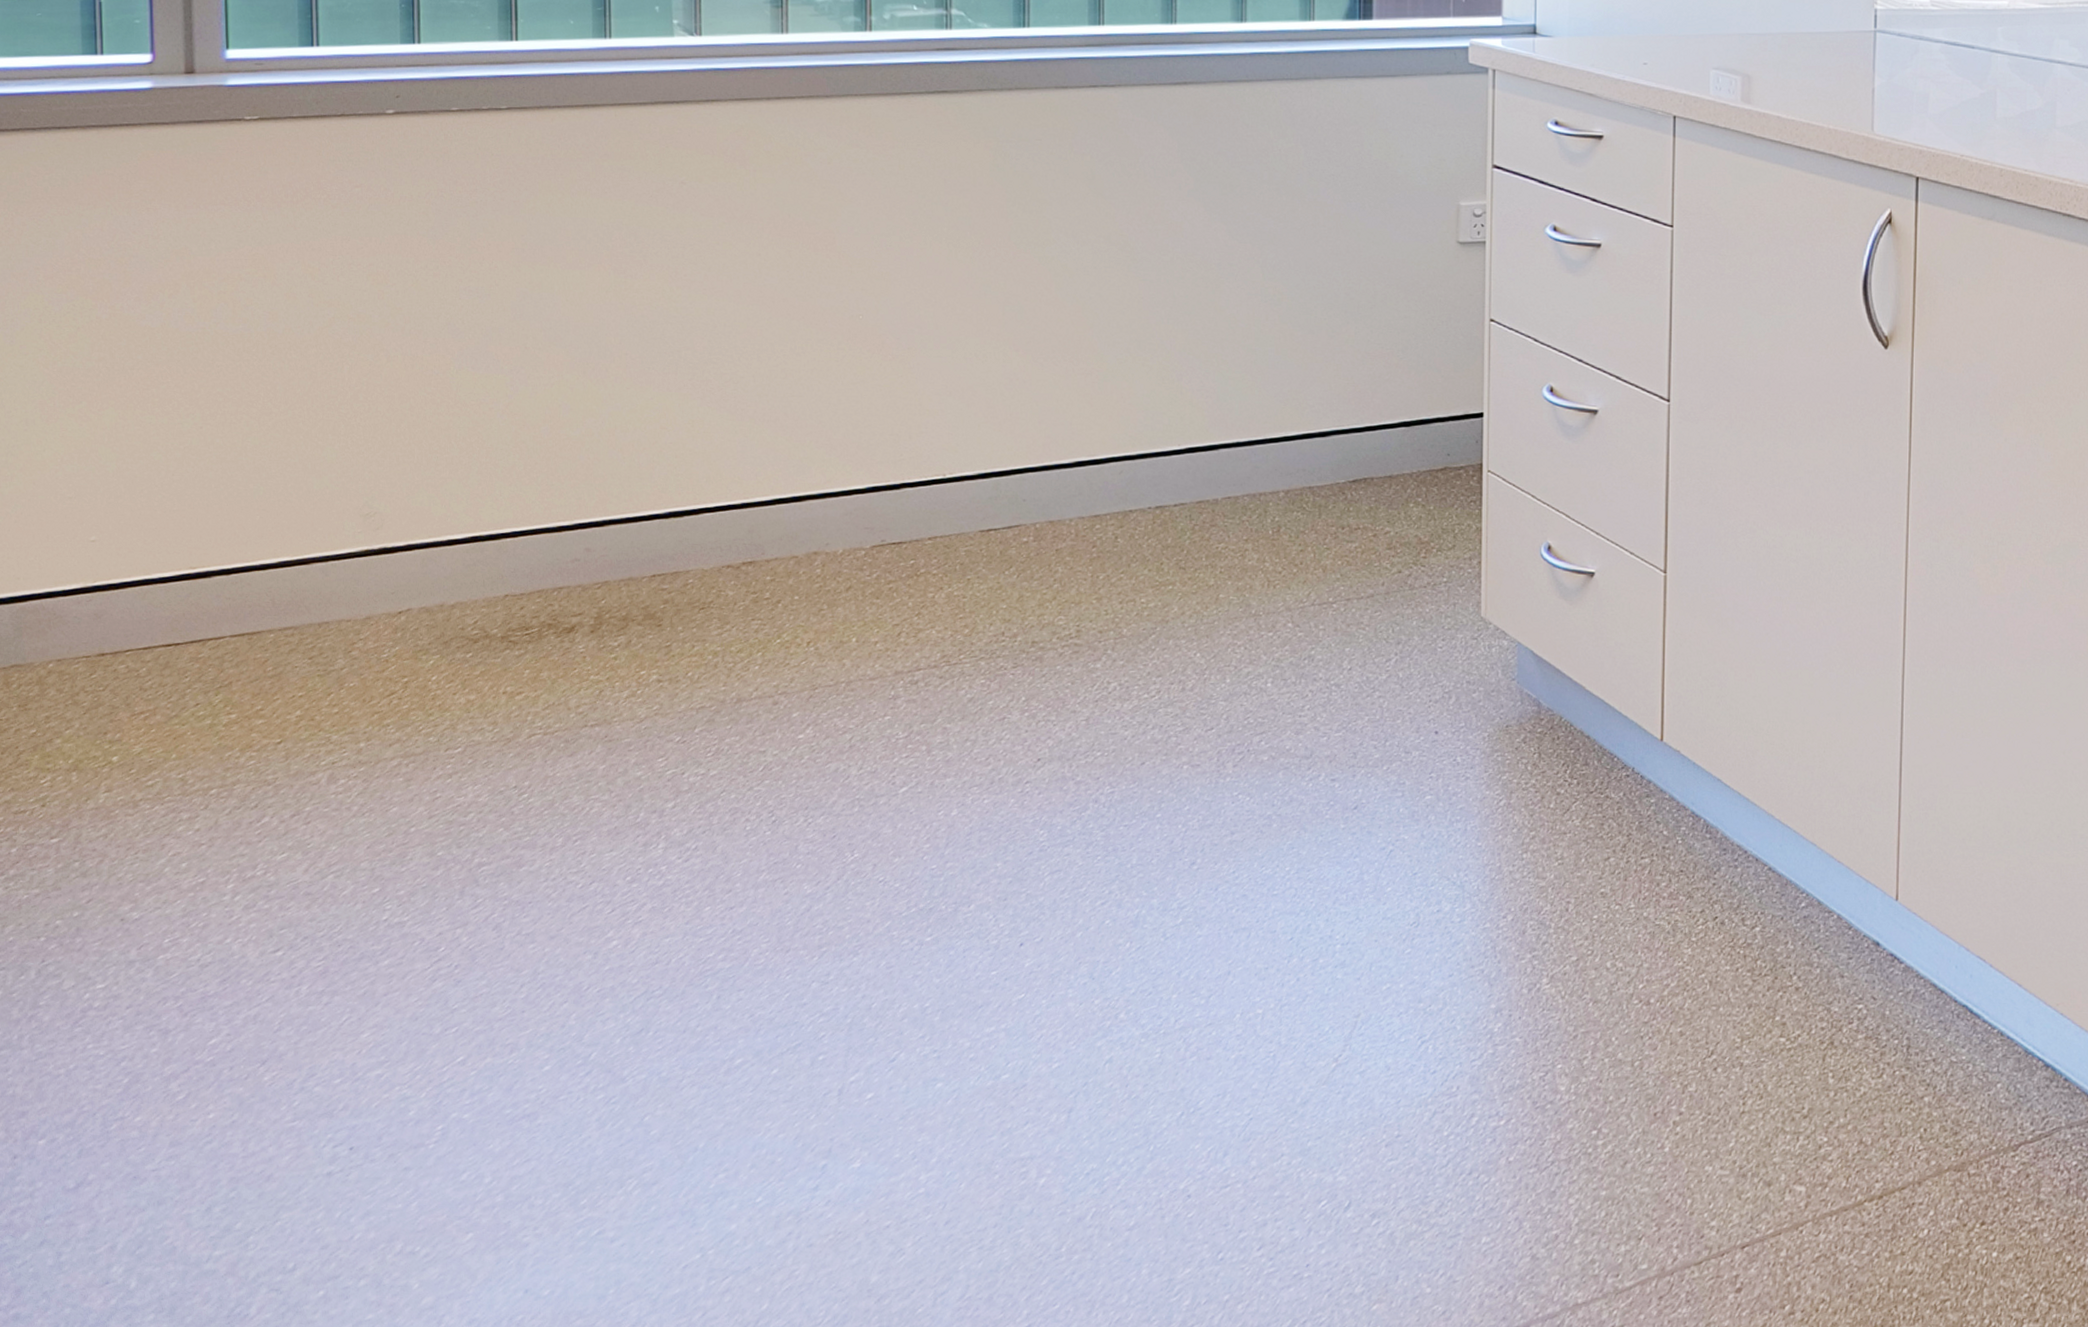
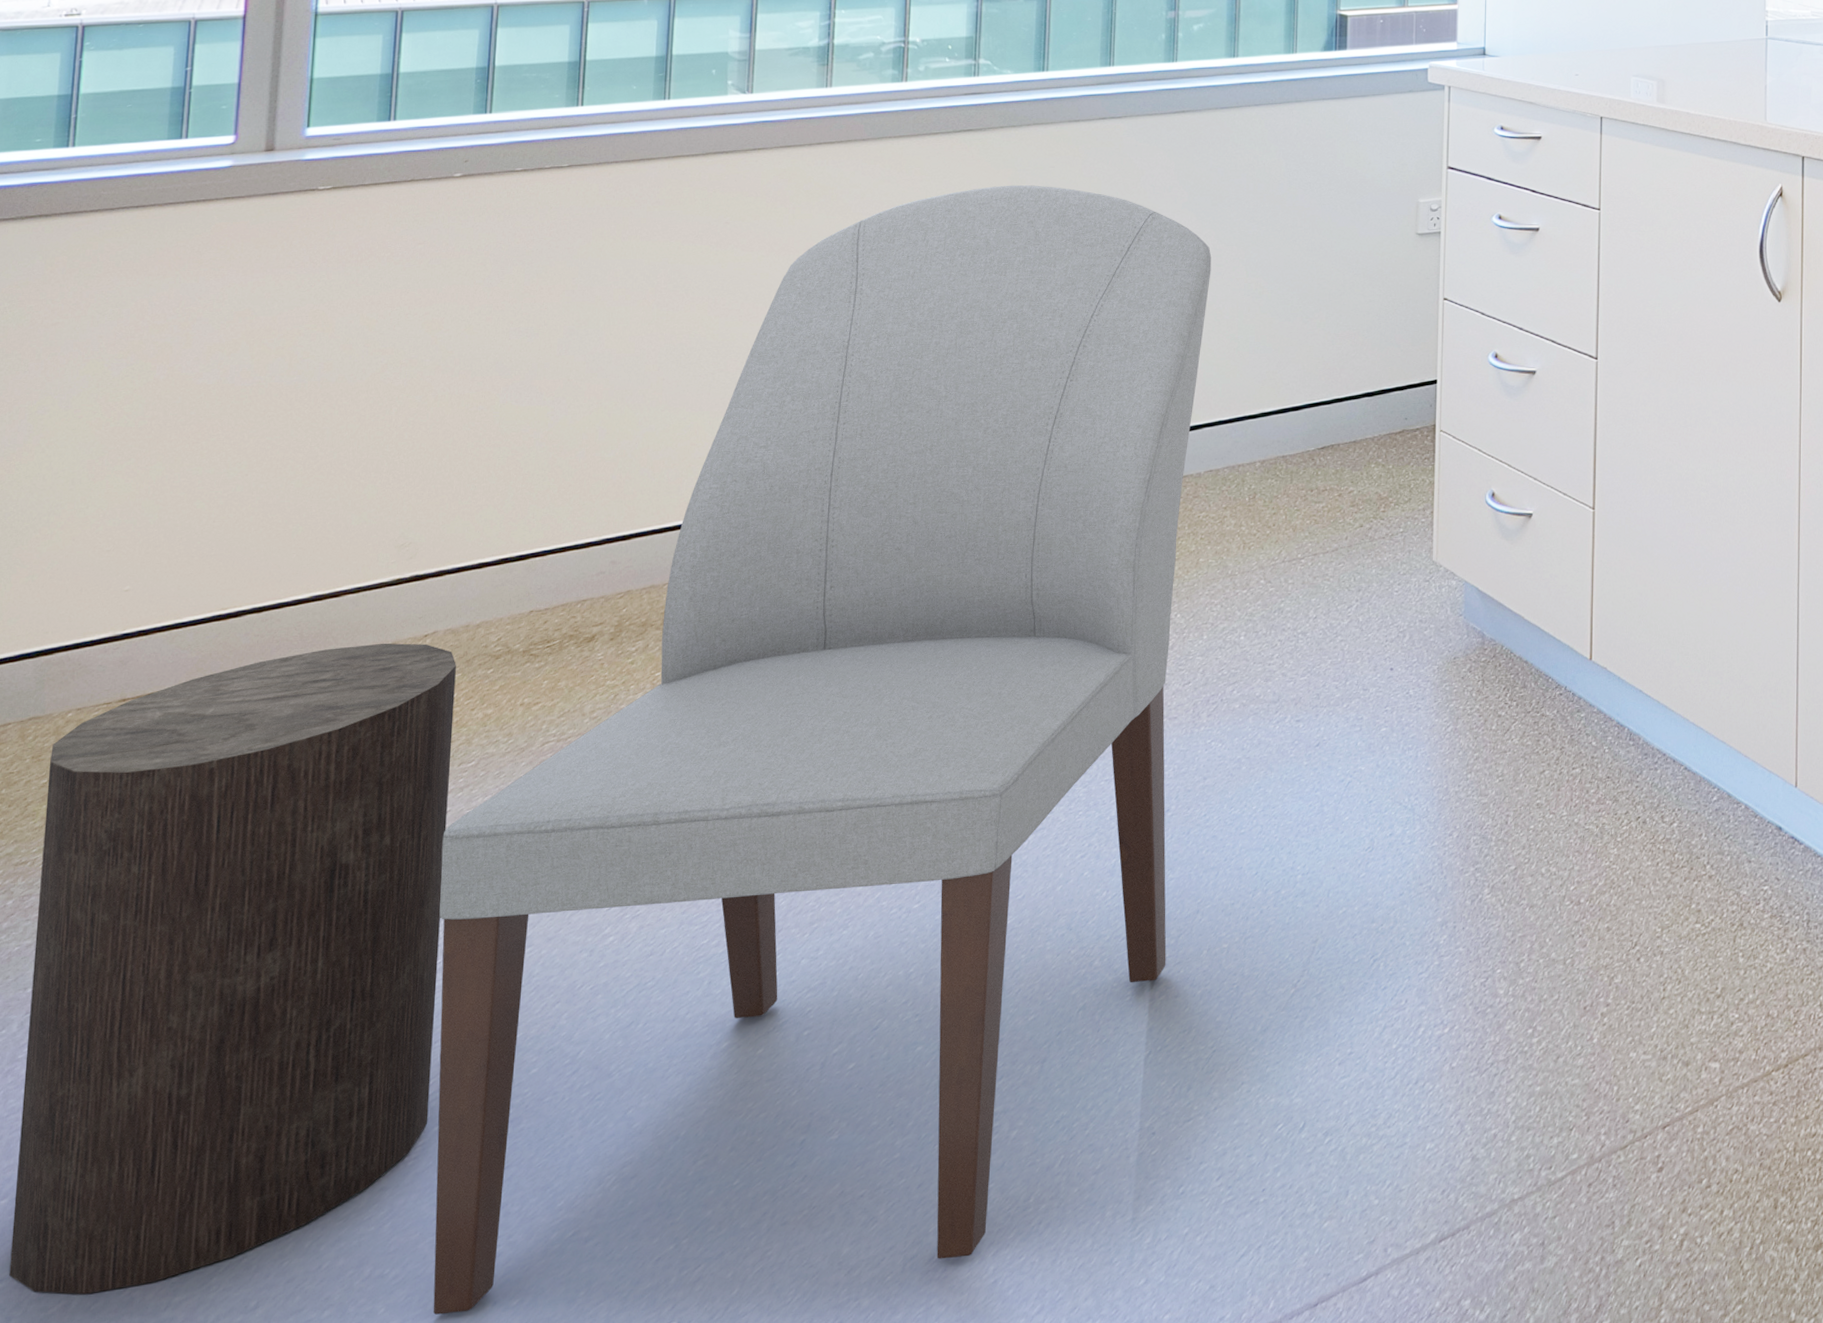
stool: none [36,616,445,1239] -> present [9,643,456,1294]
chair: none [435,158,1223,1299] -> present [433,185,1212,1315]

